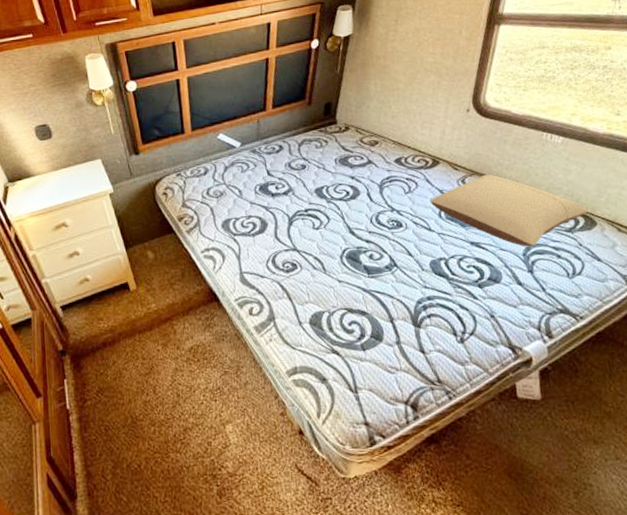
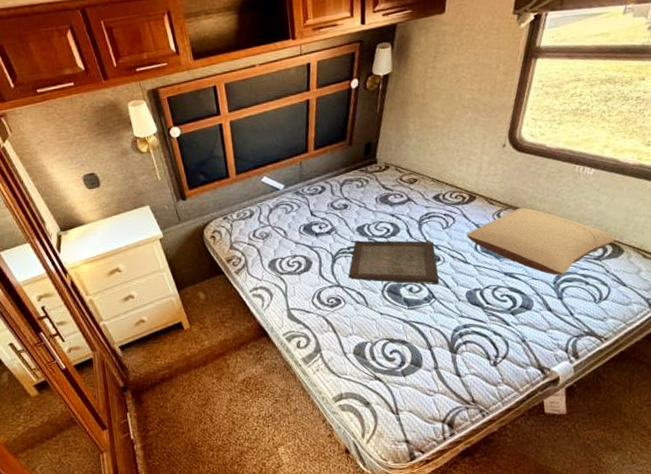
serving tray: none [305,202,402,253] -> present [348,240,440,285]

